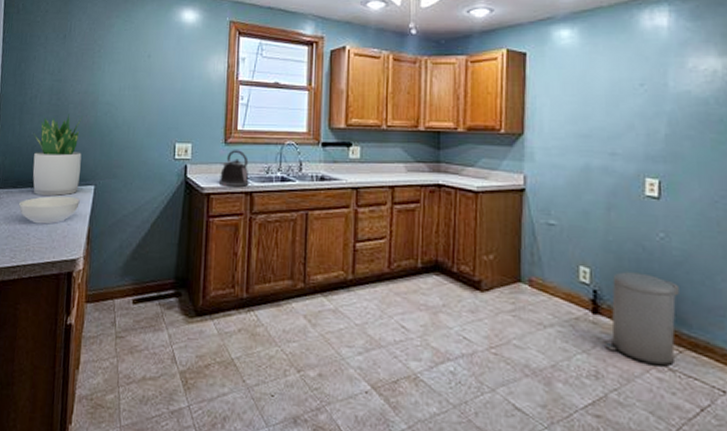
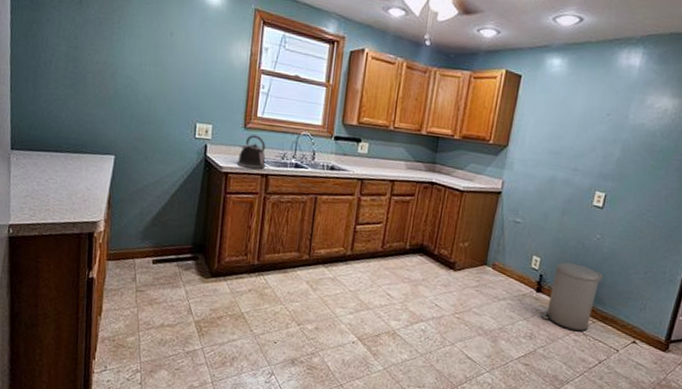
bowl: present [18,196,80,225] -> none [36,161,100,188]
planter: present [32,114,83,196] -> none [48,83,101,162]

